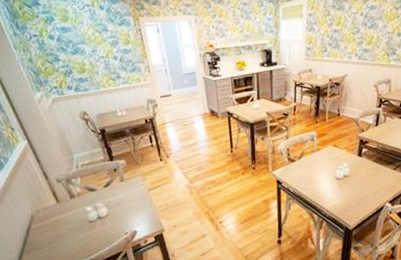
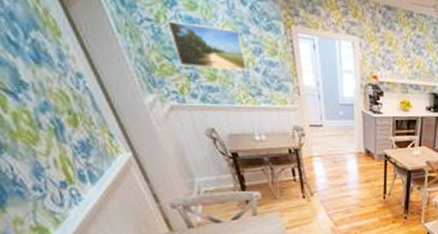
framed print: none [47,30,108,66] -> present [166,21,248,72]

